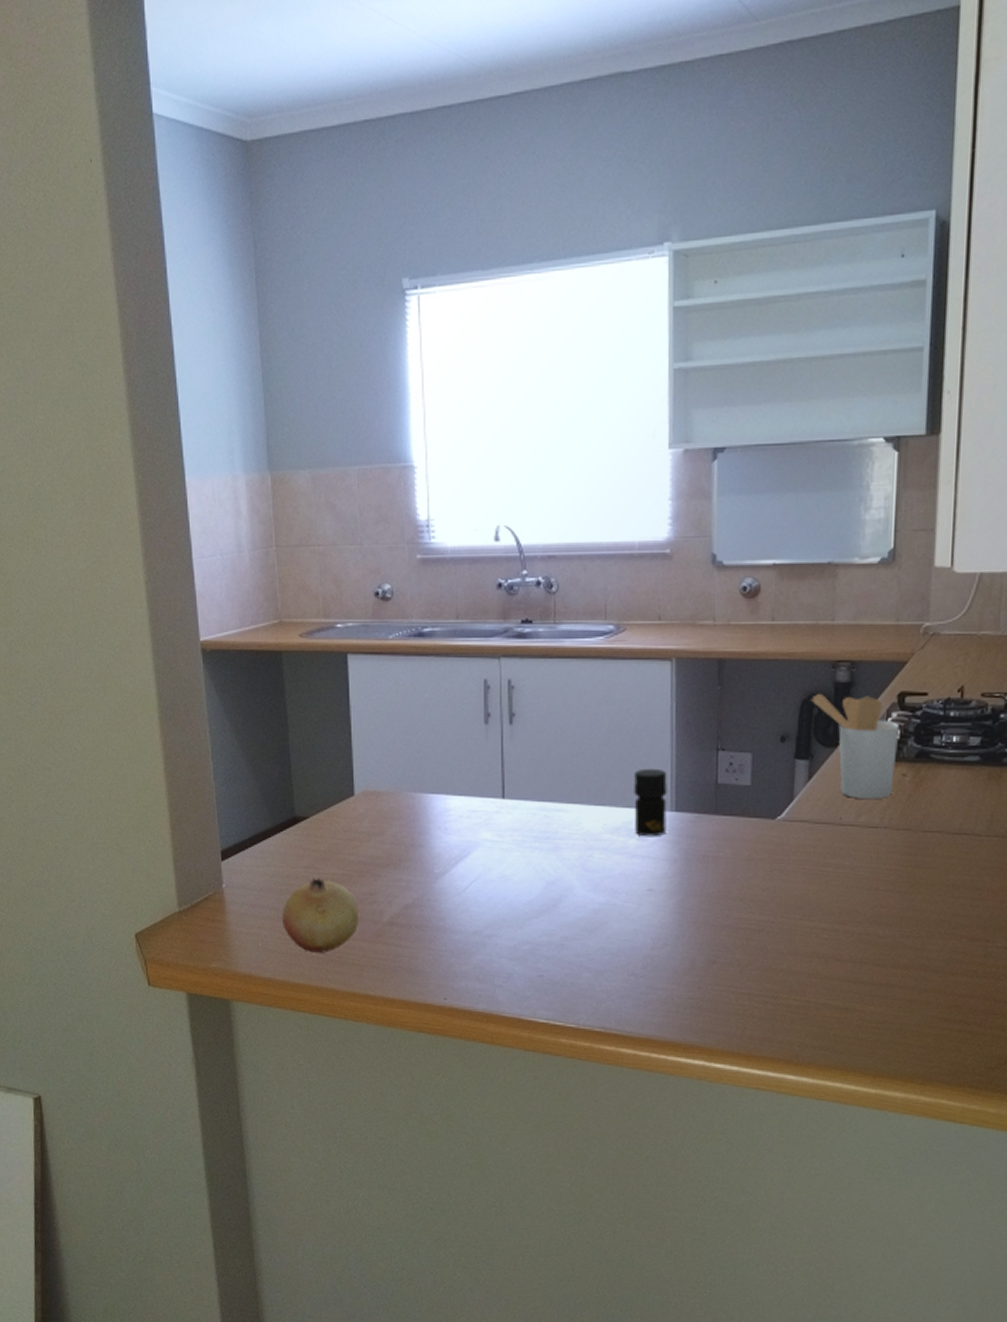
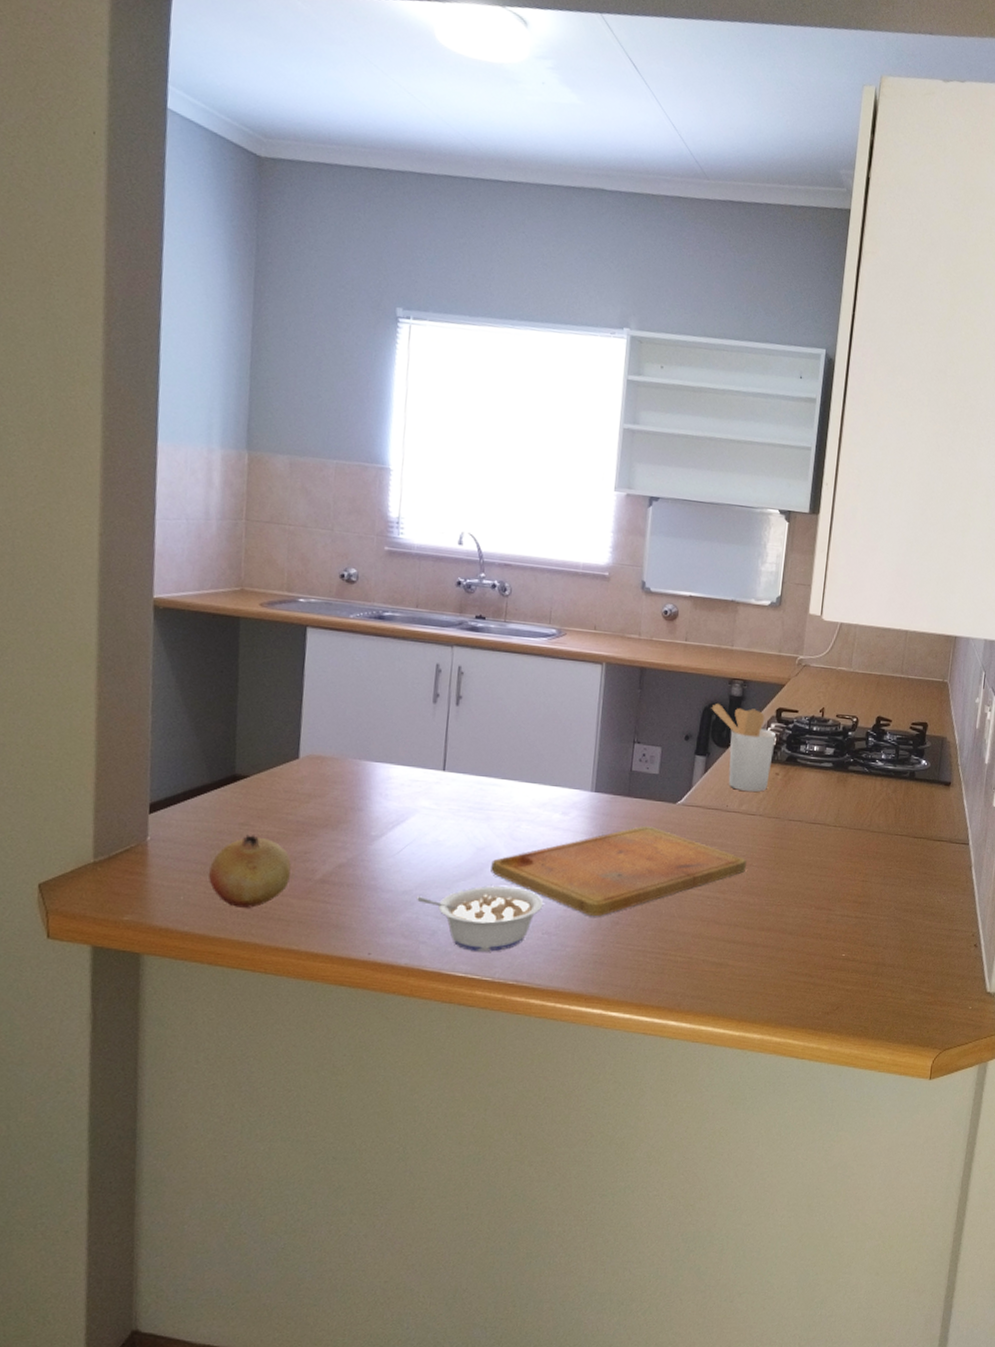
legume: none [487,923,627,996] -> present [416,886,544,952]
cutting board: none [564,847,871,955] -> present [491,825,747,917]
jar: present [634,768,667,837] -> none [559,753,591,813]

